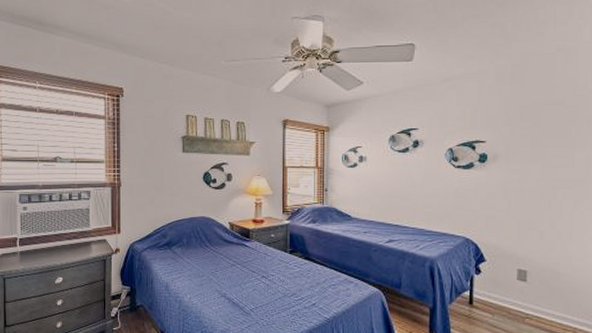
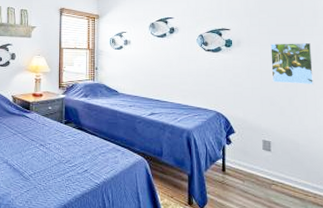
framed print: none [532,155,583,205] -> present [270,42,313,84]

